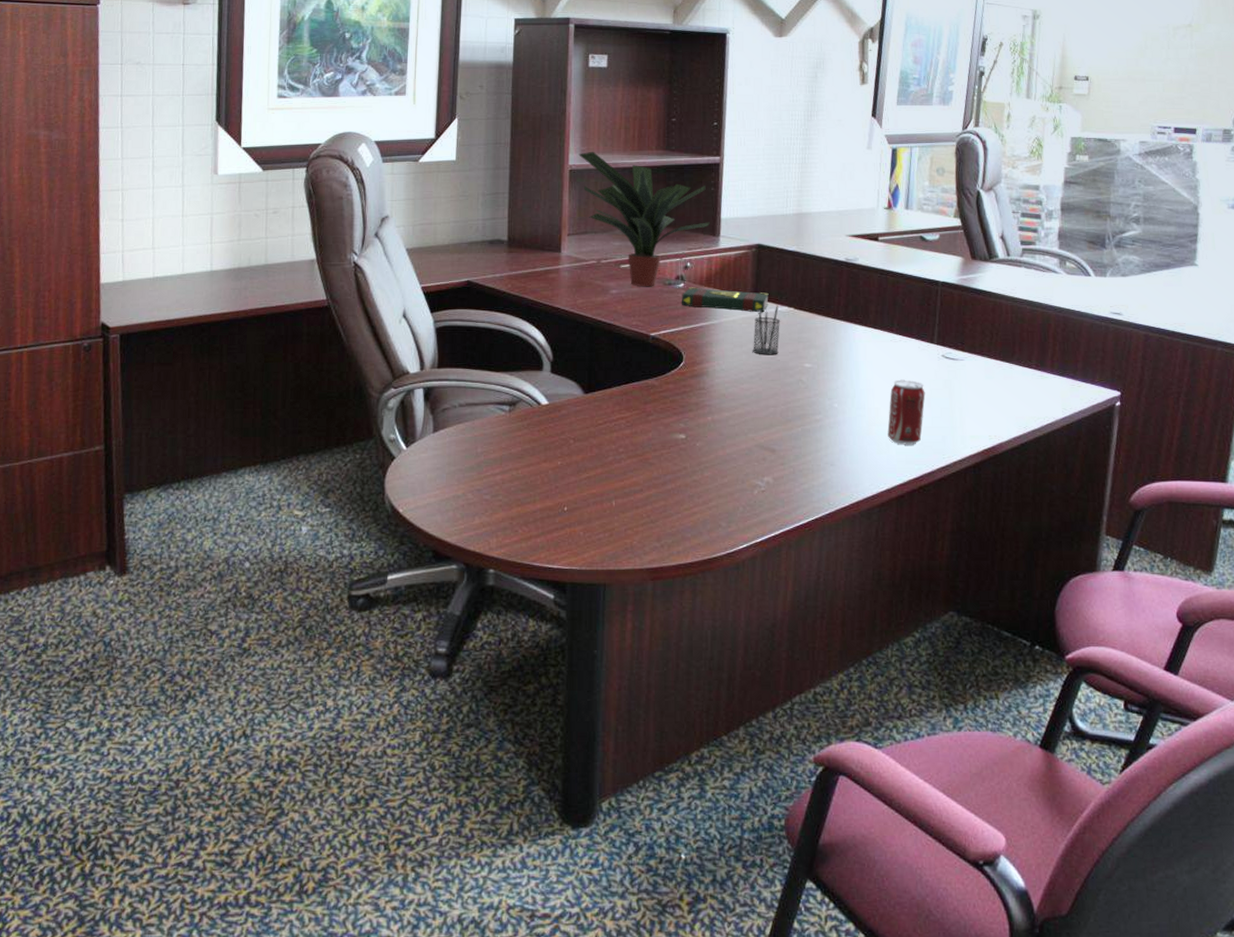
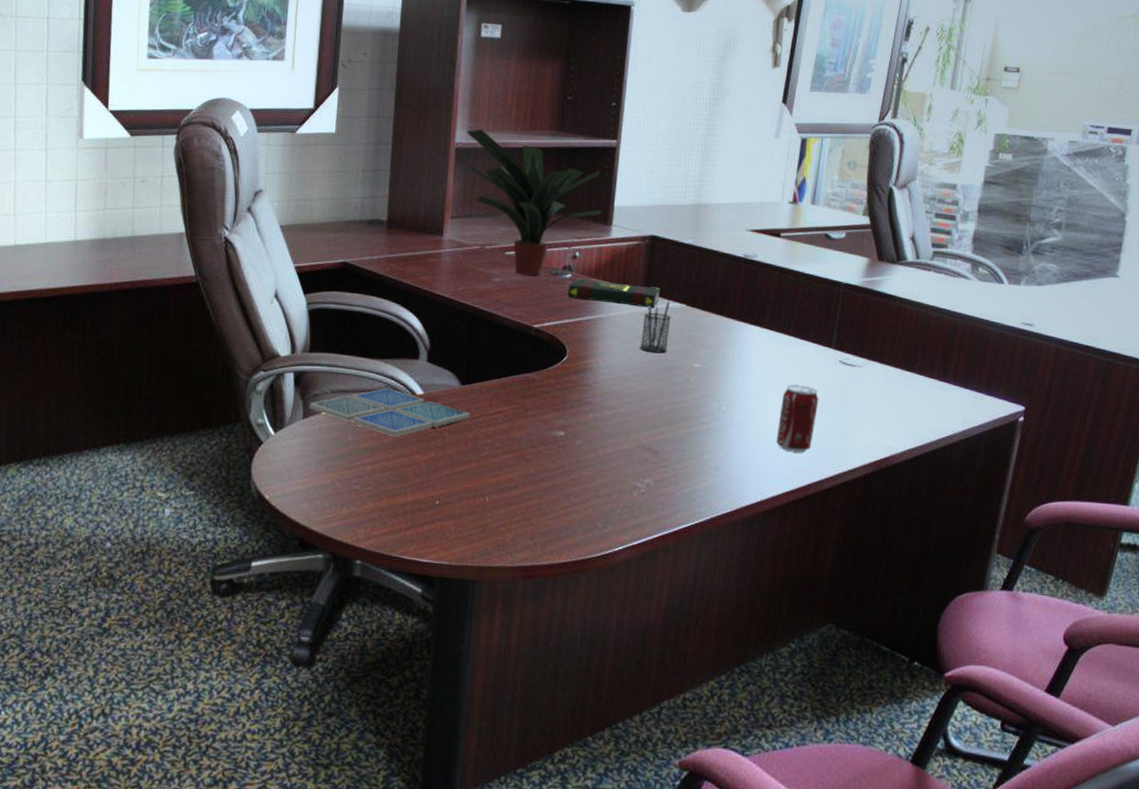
drink coaster: none [439,399,594,447] -> present [309,387,471,438]

